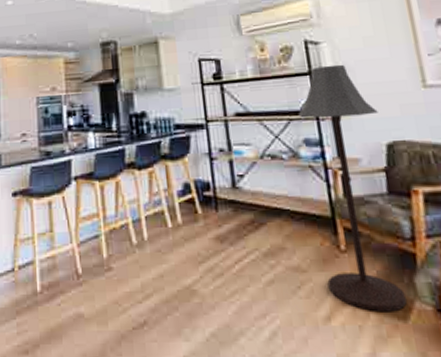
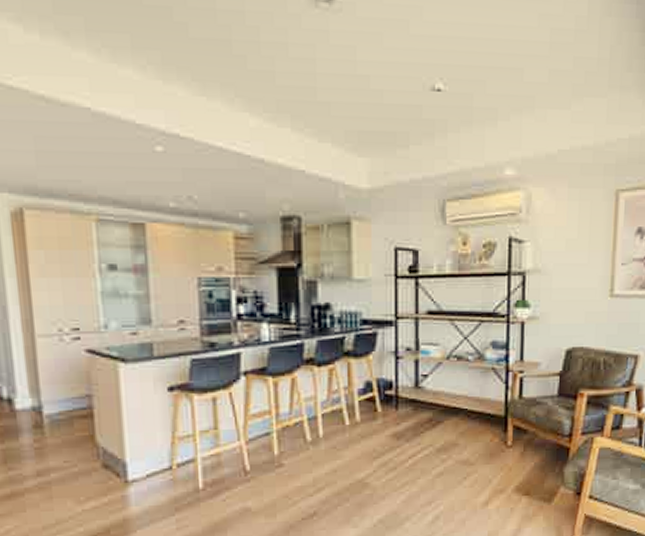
floor lamp: present [298,64,407,313] -> none [490,266,565,497]

